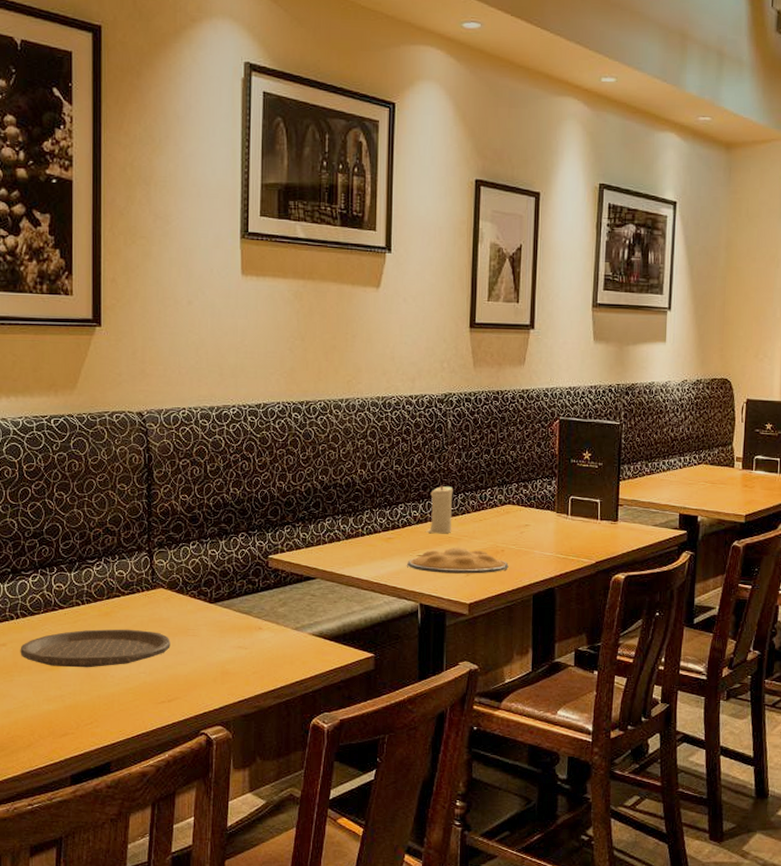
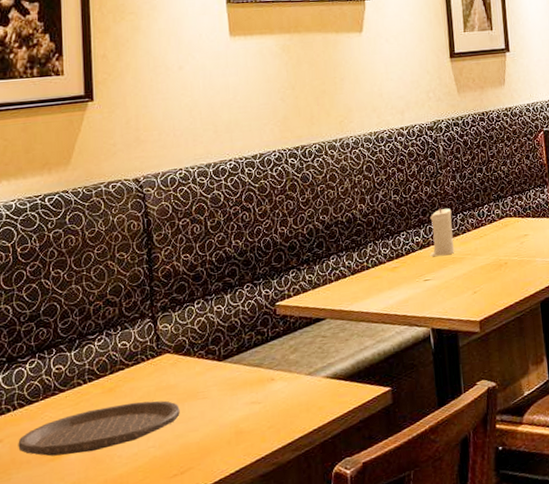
plate: present [407,547,509,574] -> none [415,266,514,295]

